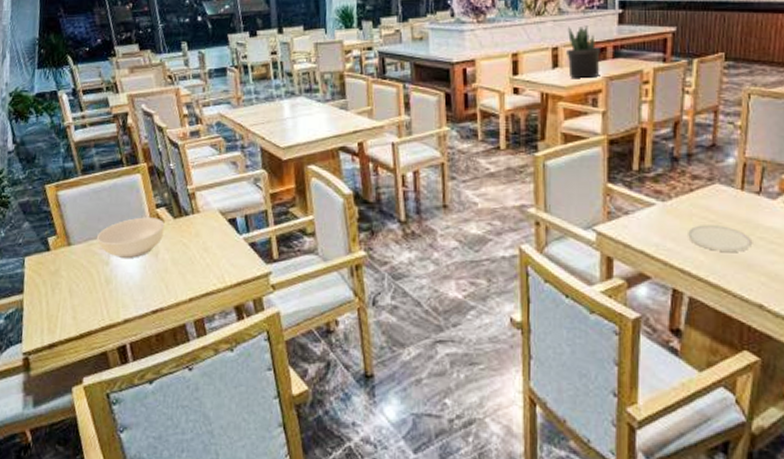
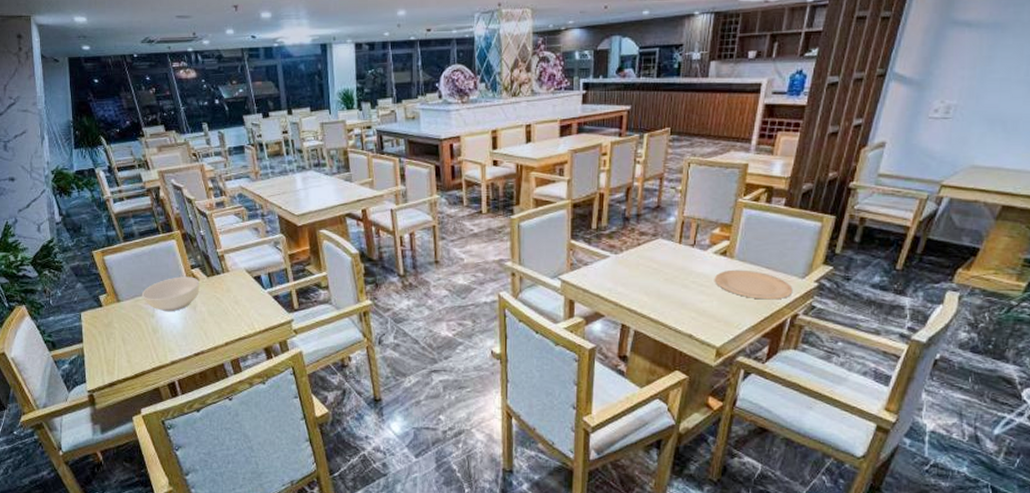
planter: present [567,25,600,79] -> none [538,105,567,152]
plate: present [688,225,752,252] -> none [635,272,685,293]

